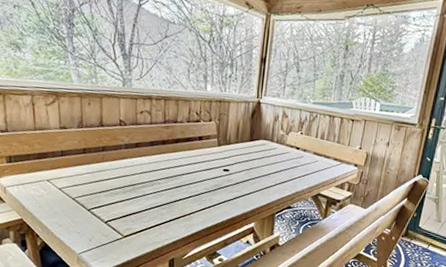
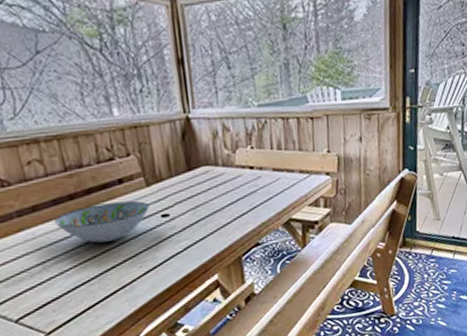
decorative bowl: none [149,151,217,181] -> present [55,200,150,243]

